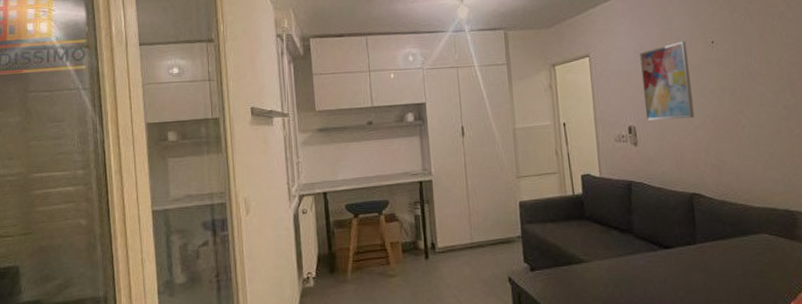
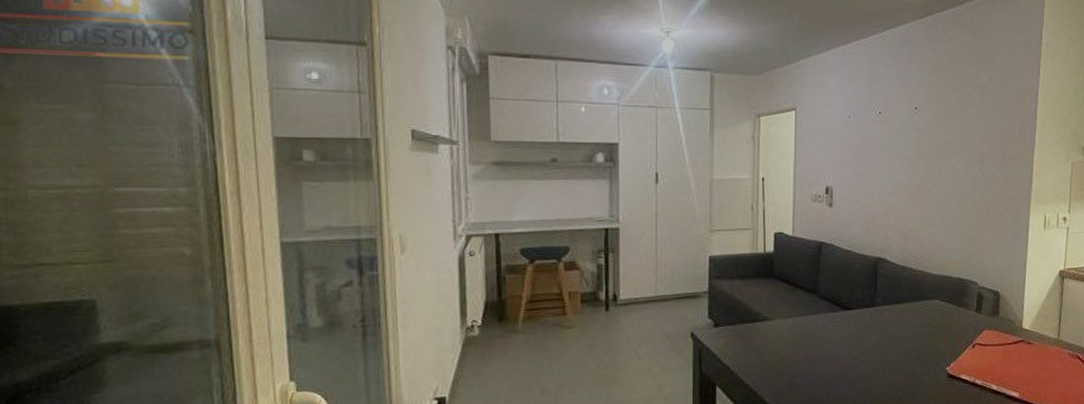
wall art: present [640,41,695,121] -> none [844,104,892,183]

